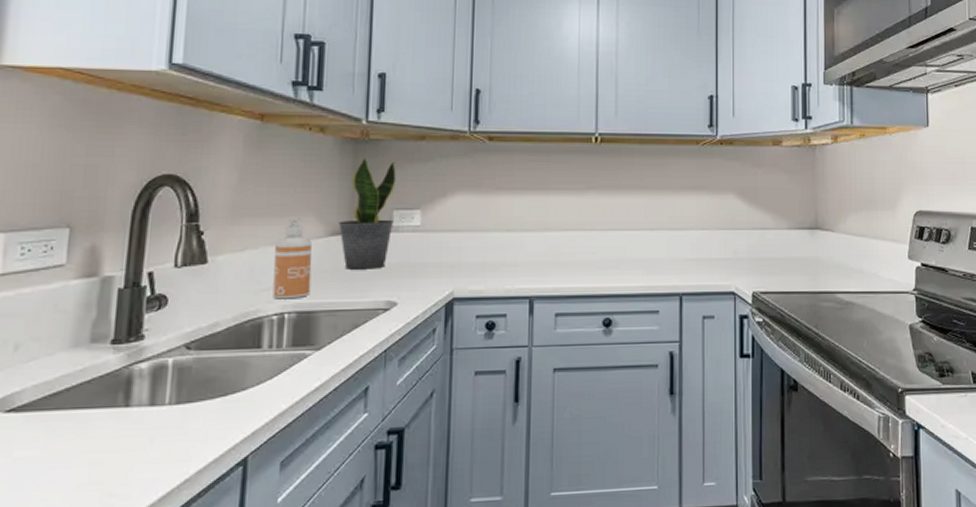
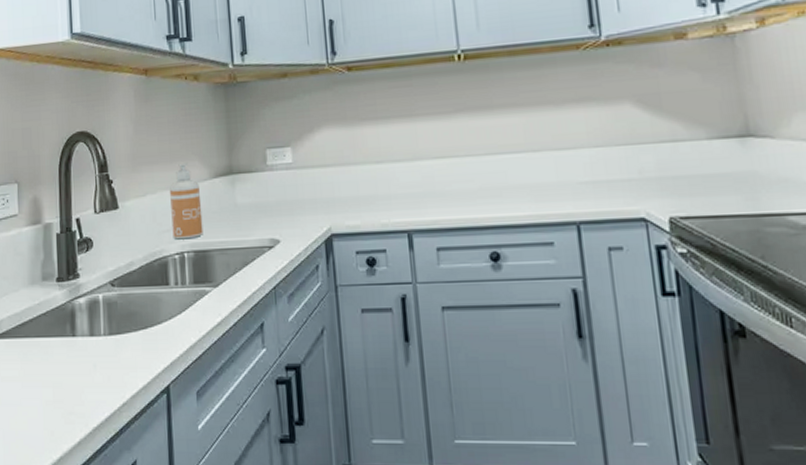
potted plant: present [338,157,396,270] -> none [219,100,268,209]

